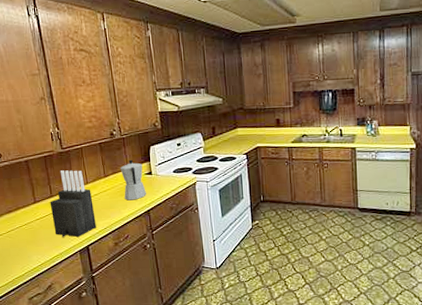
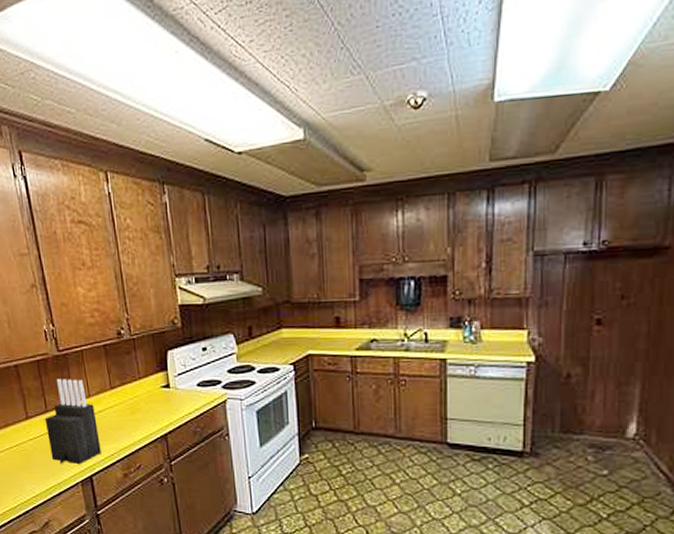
moka pot: present [120,159,146,201] -> none [129,367,163,420]

